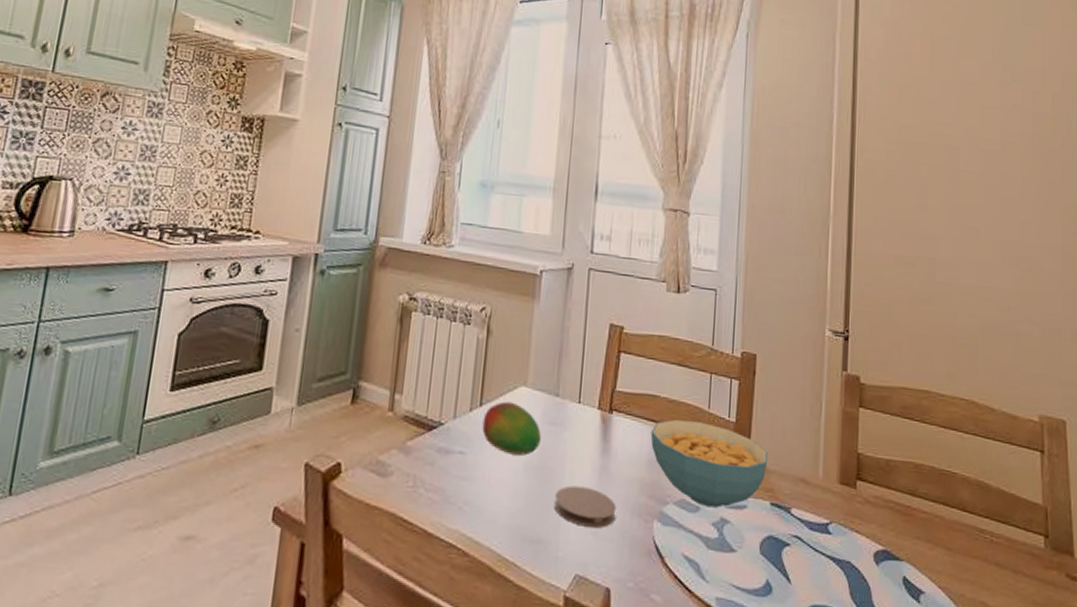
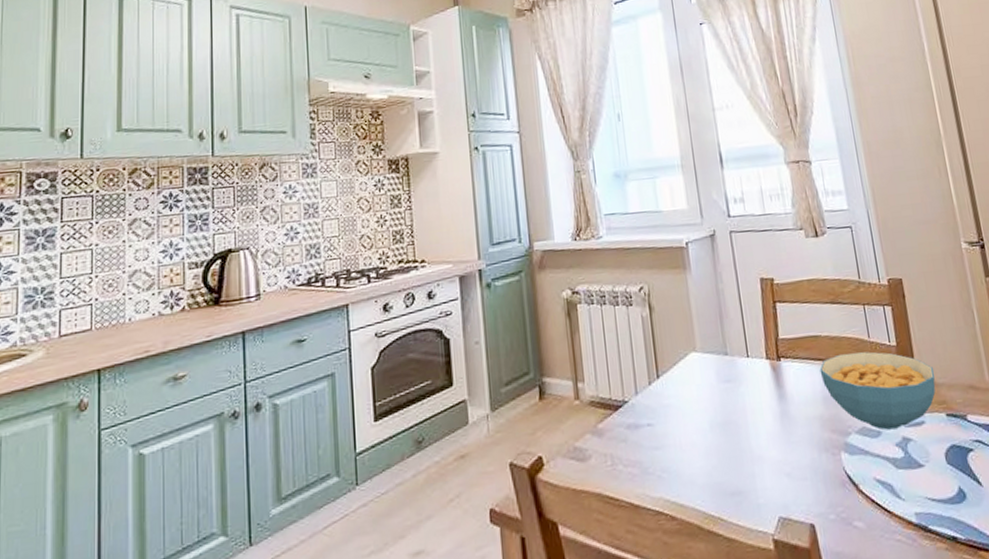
fruit: present [482,401,542,456] -> none [662,368,721,418]
coaster: present [554,485,617,528] -> none [744,433,805,471]

